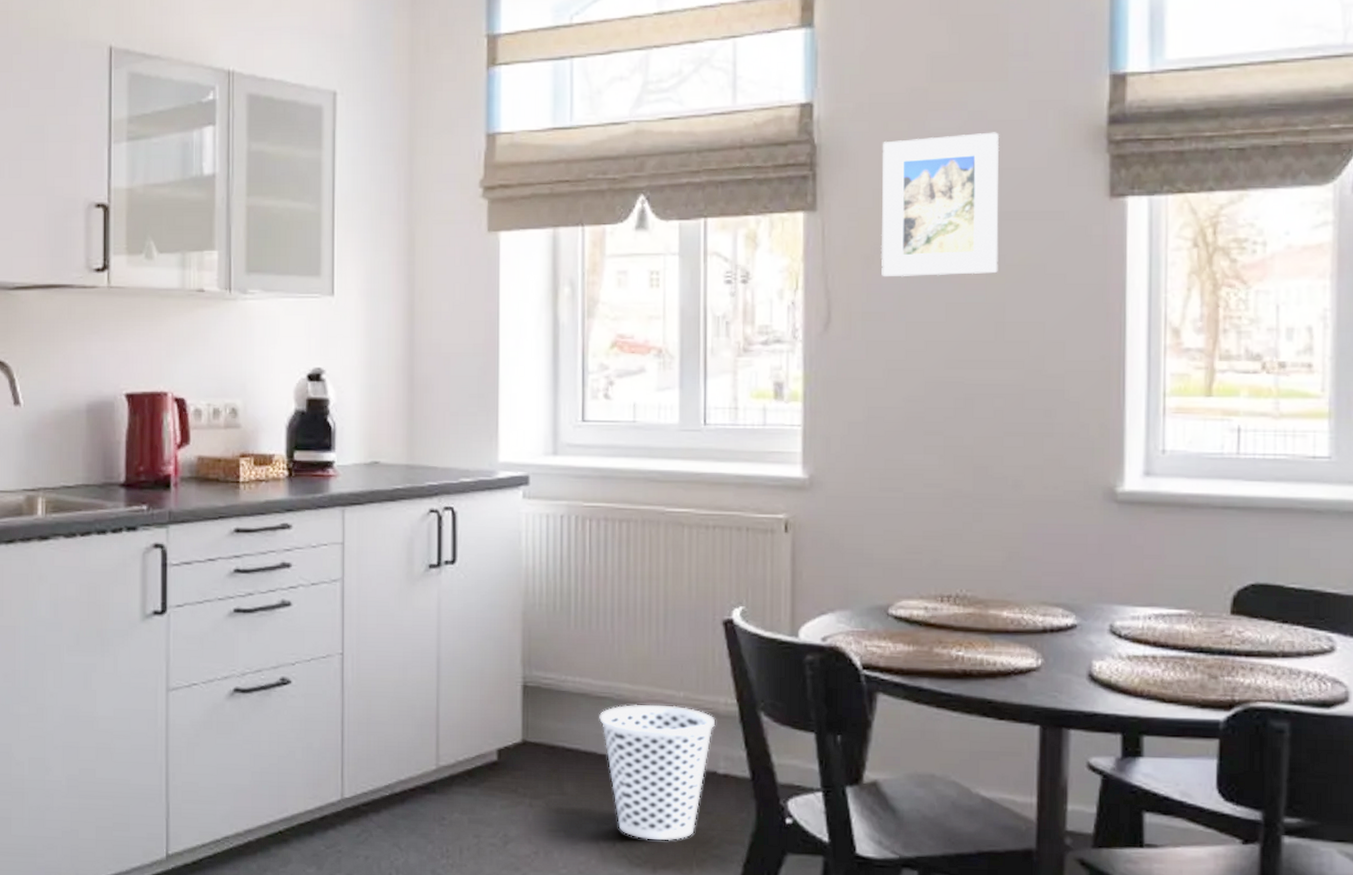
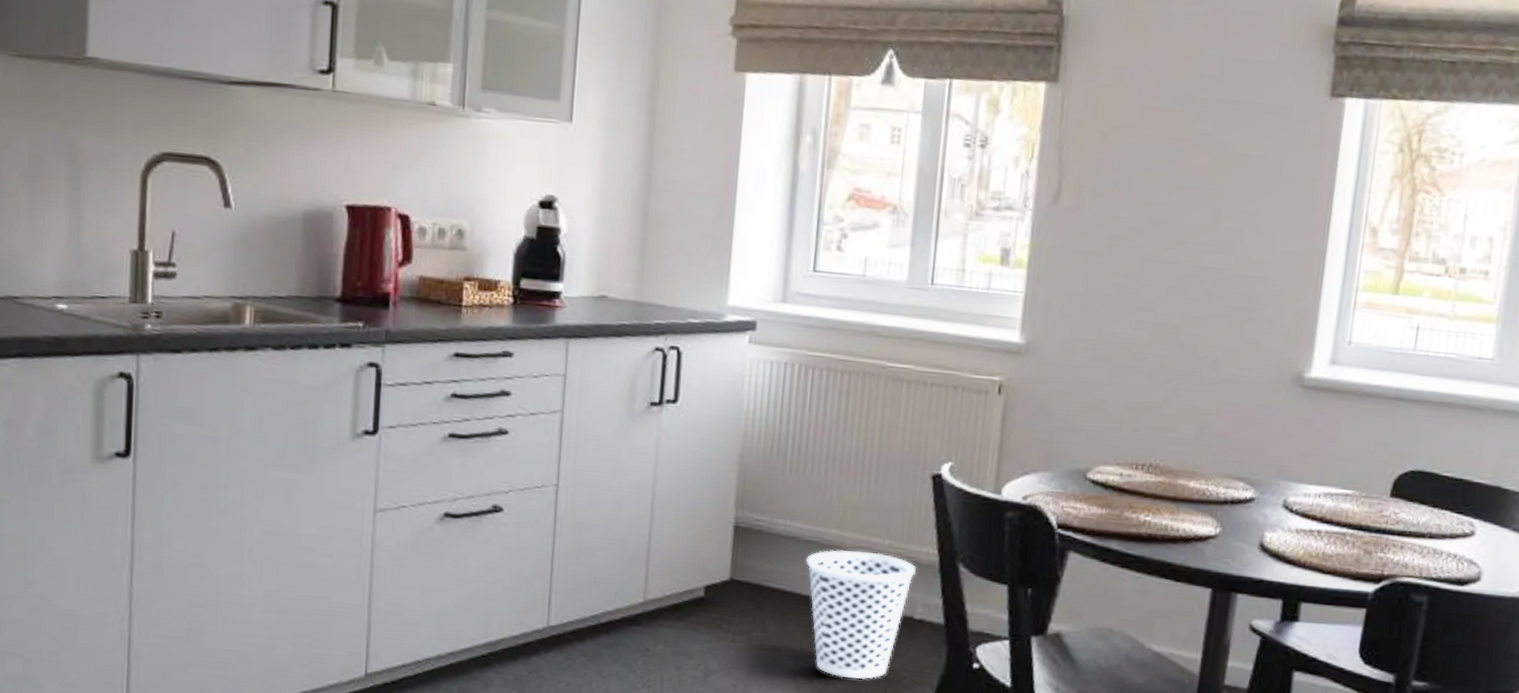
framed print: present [881,132,1000,277] -> none [1113,20,1237,160]

